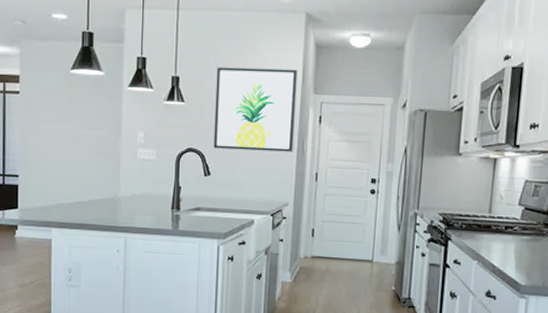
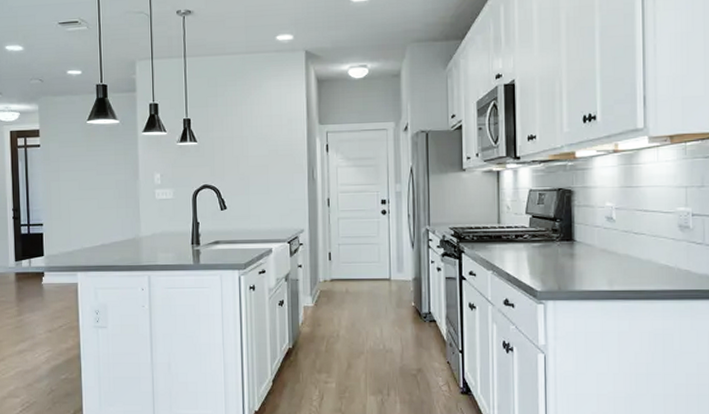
wall art: present [213,67,298,152] -> none [225,103,304,183]

